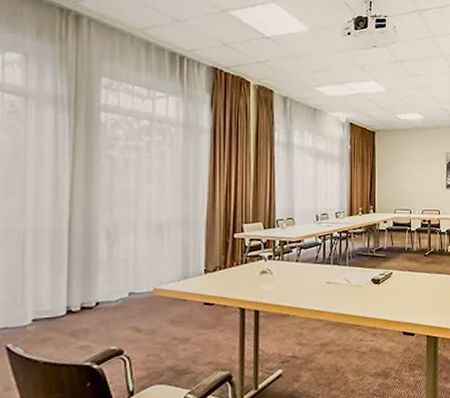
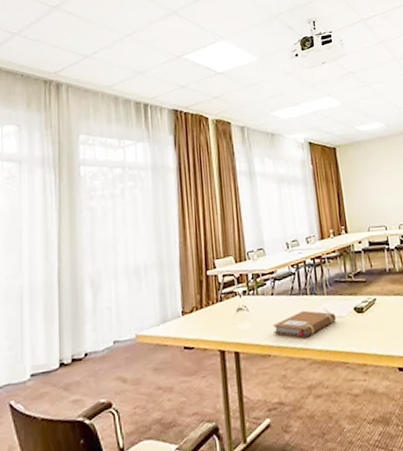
notebook: none [295,278,355,302] -> present [273,310,337,338]

